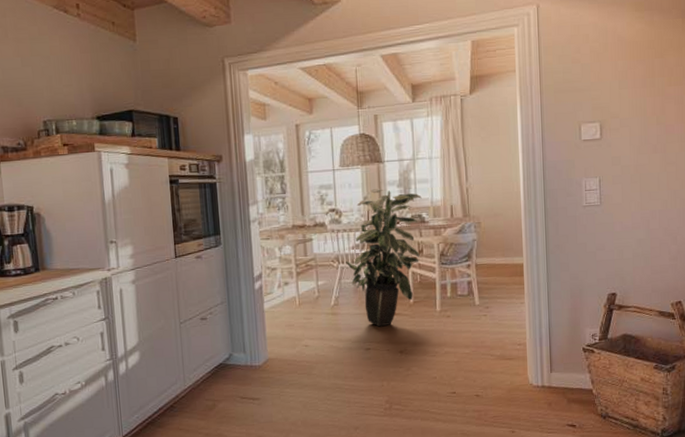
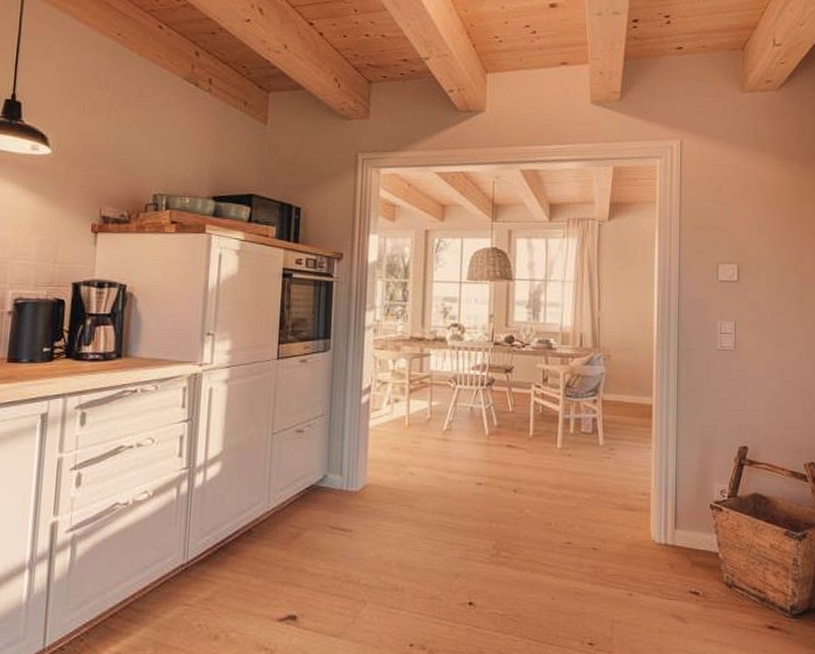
indoor plant: present [346,188,422,327] -> none [464,306,551,460]

